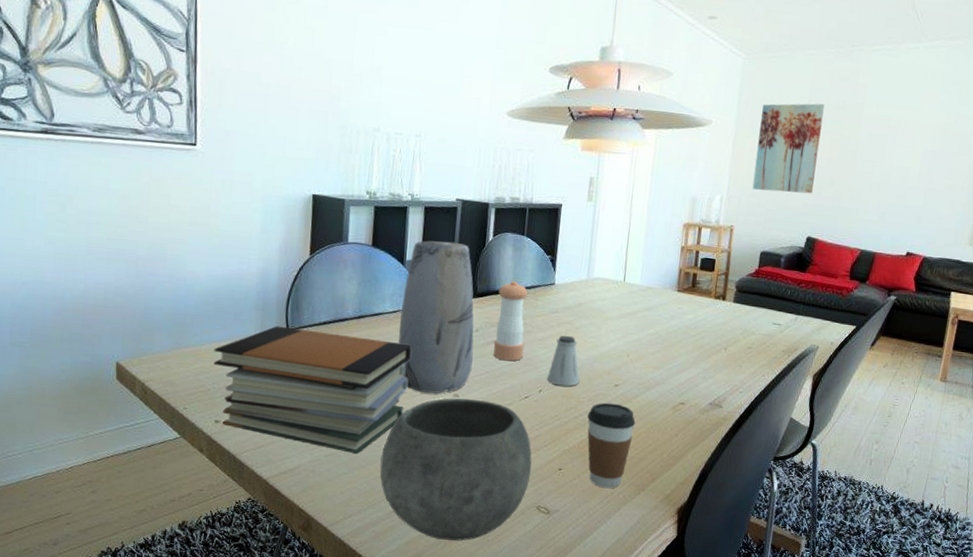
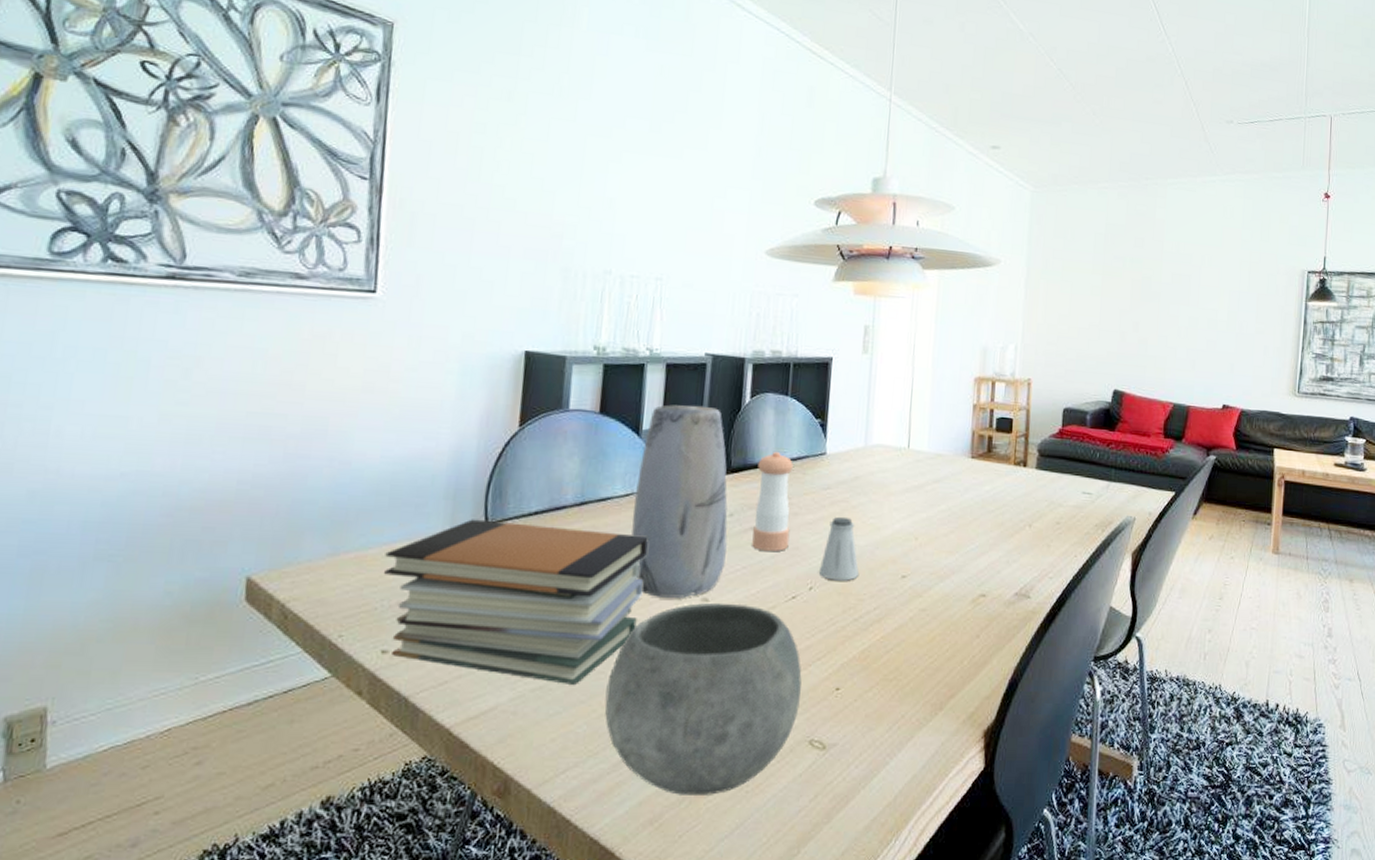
coffee cup: present [587,402,636,489] -> none [870,599,929,711]
wall art: present [752,103,825,194] -> none [1049,240,1122,341]

